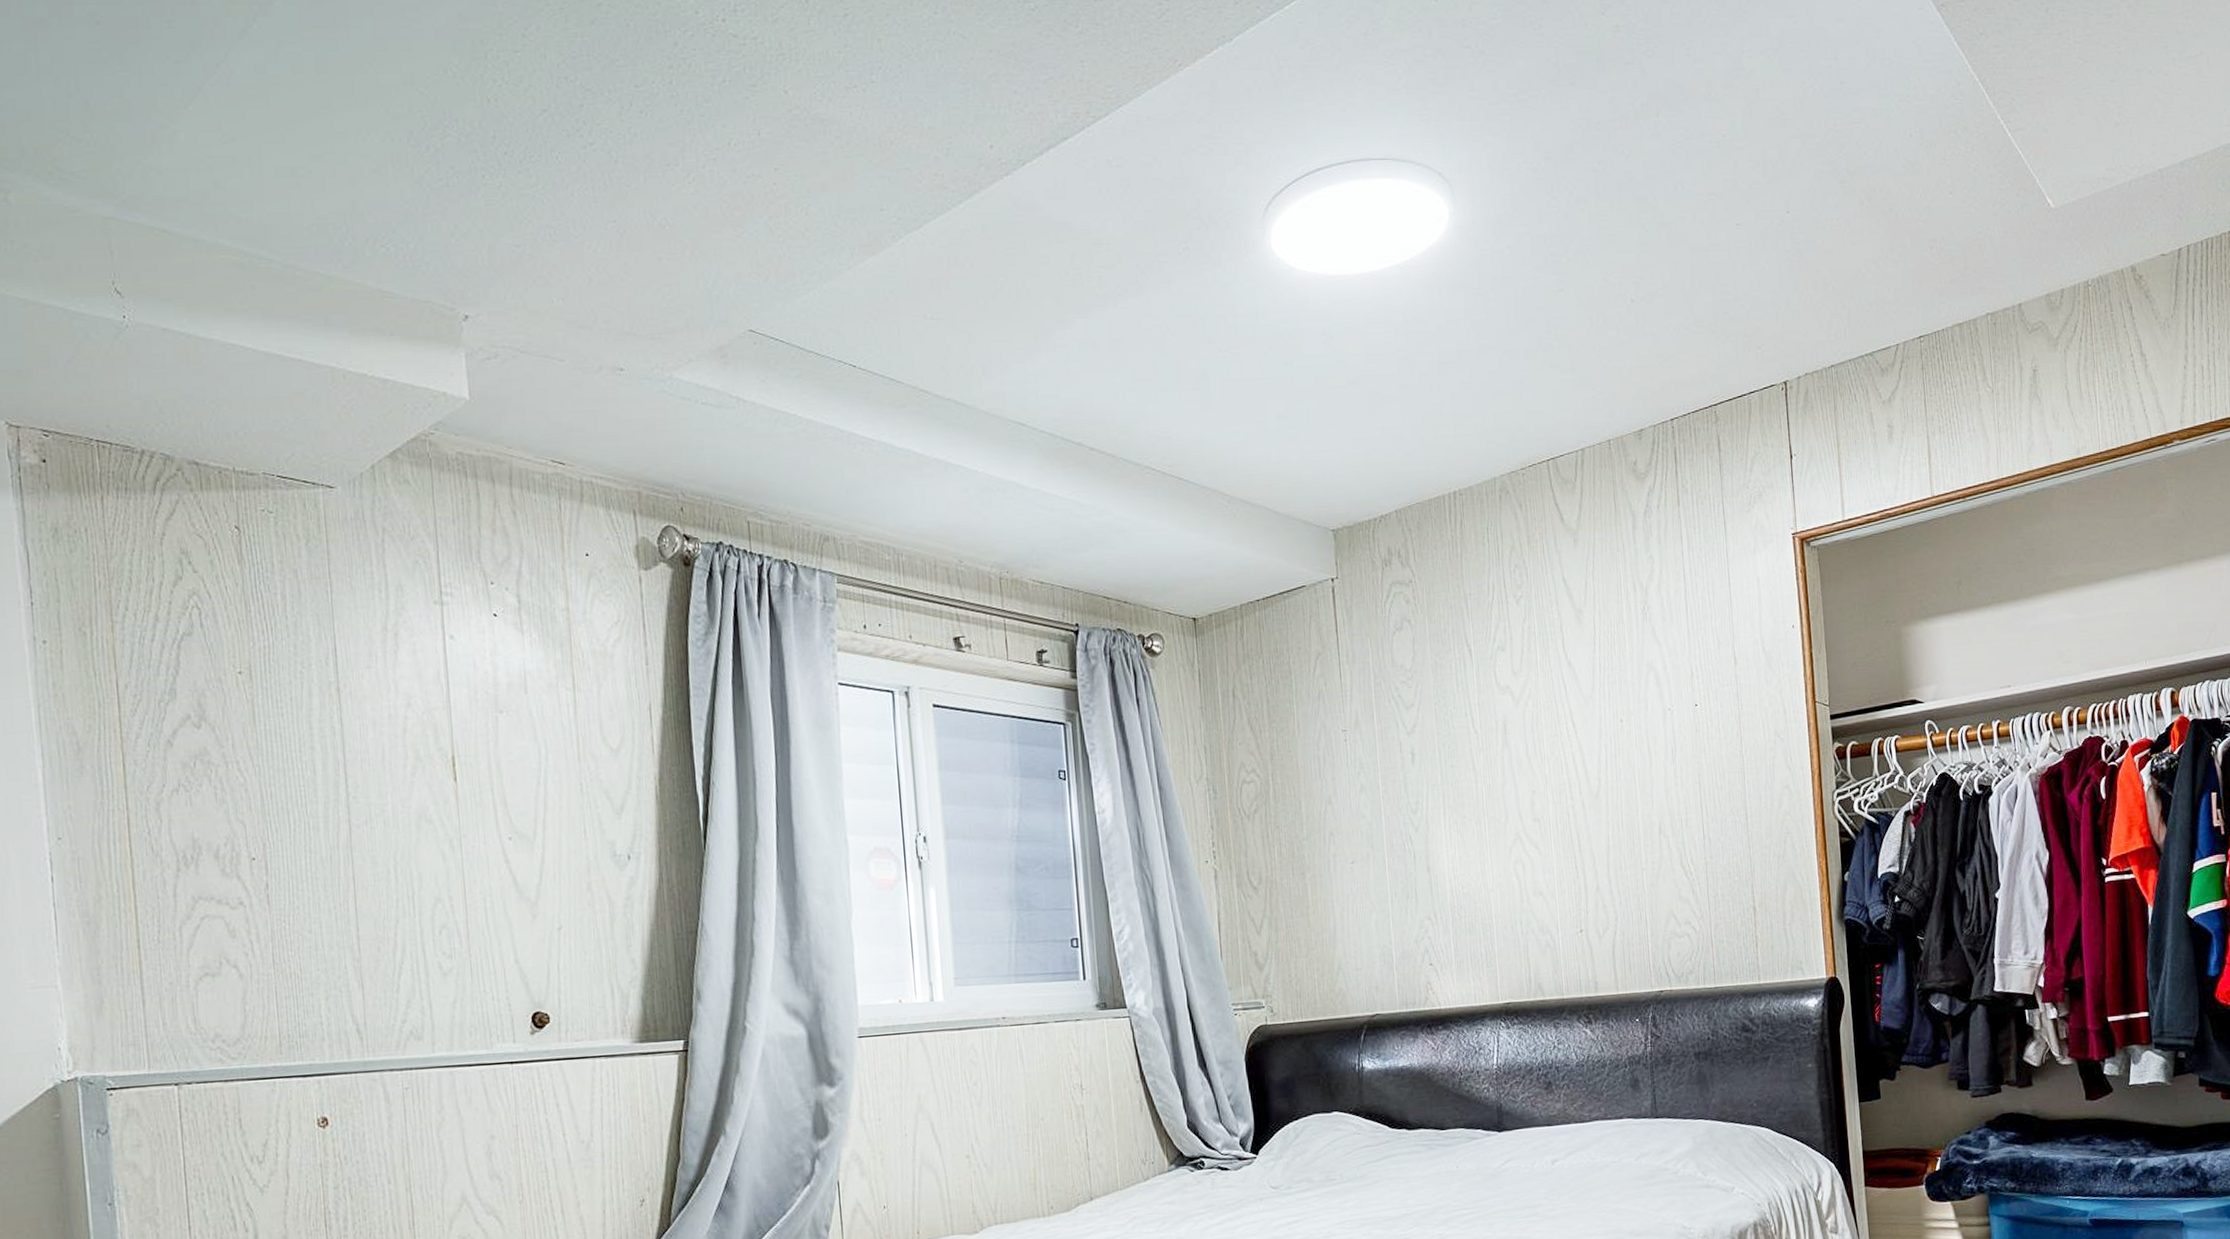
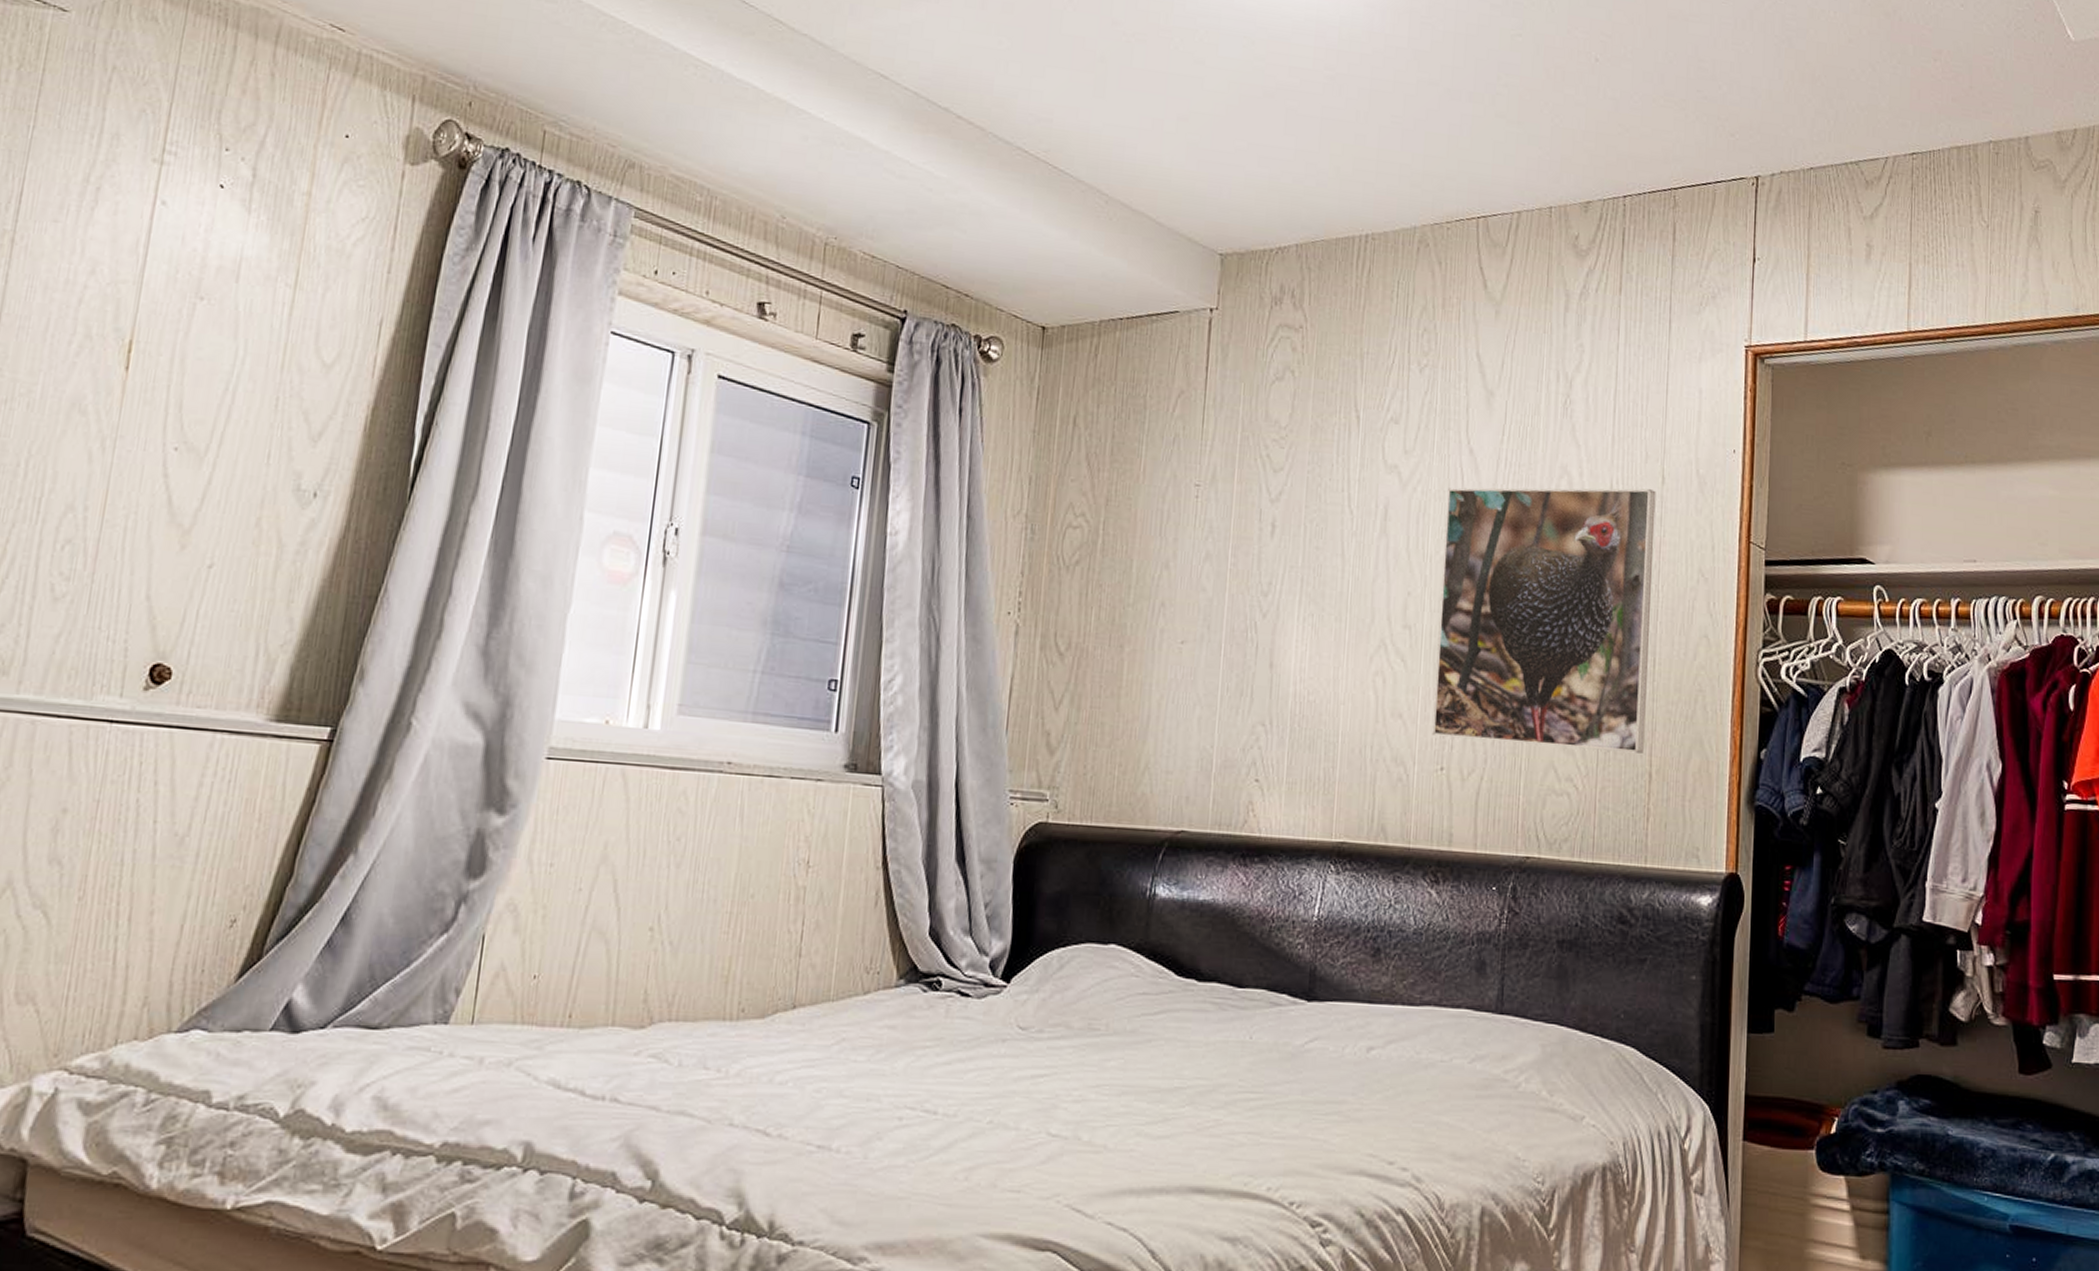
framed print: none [1553,671,1747,905] -> present [1432,487,1656,754]

